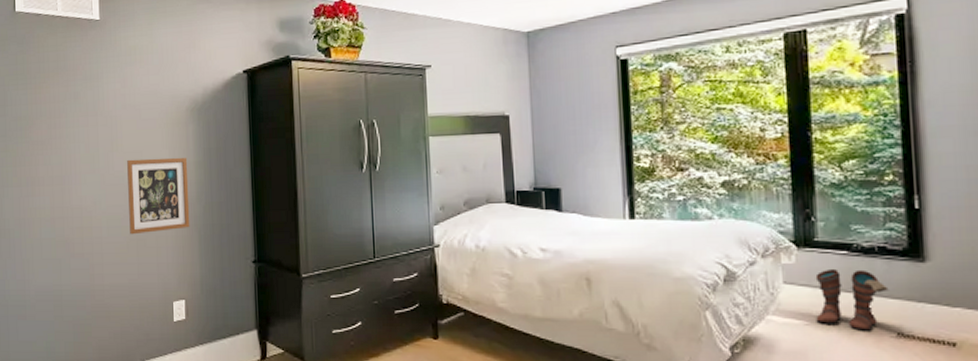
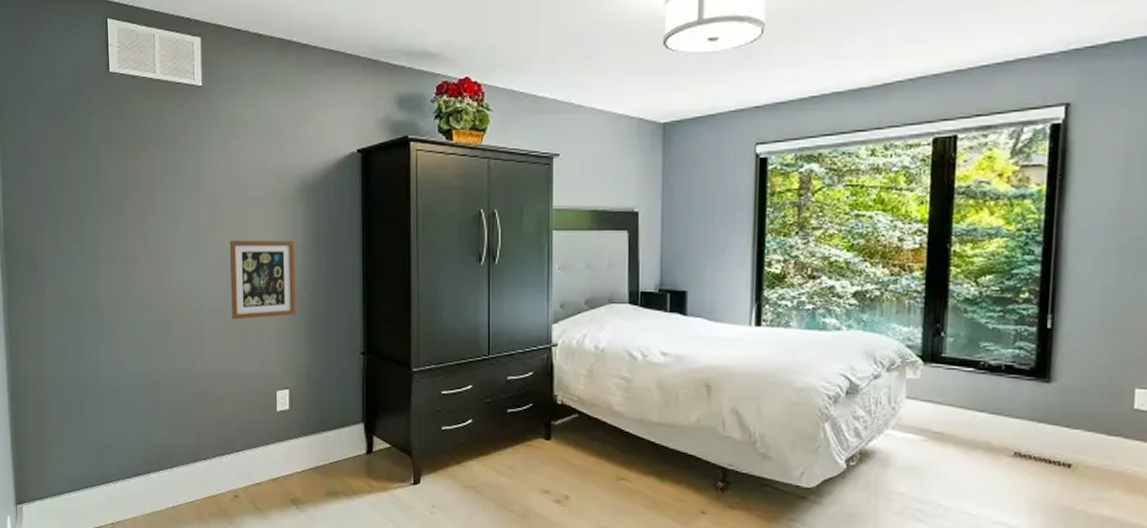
boots: present [815,269,889,331] -> none [934,386,1012,449]

